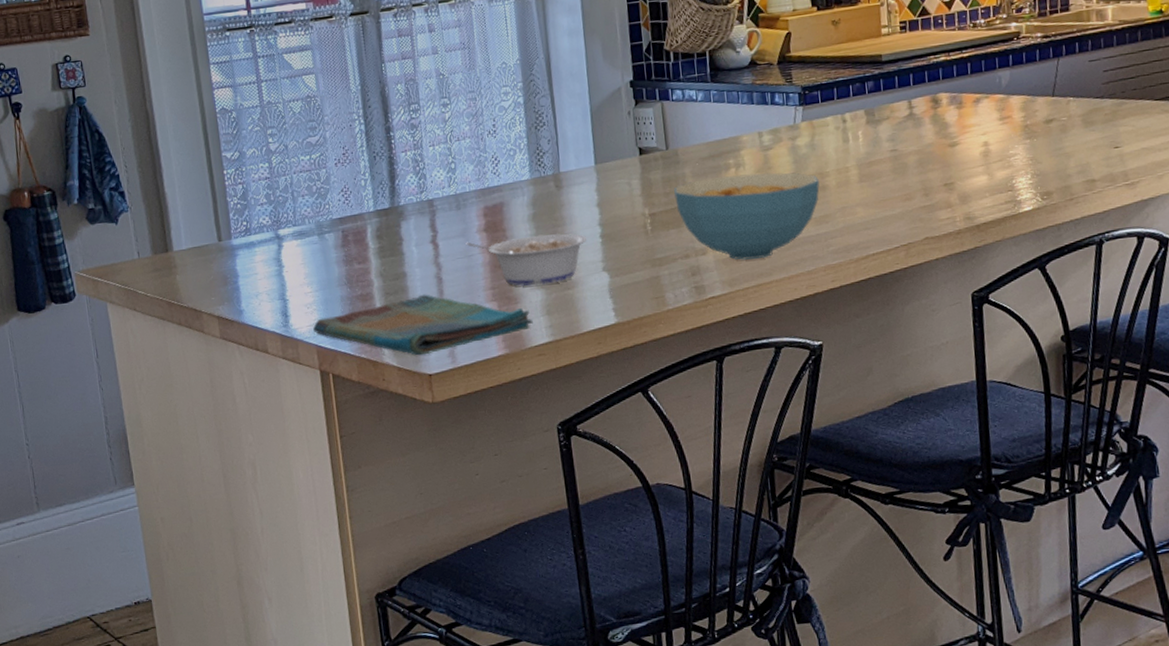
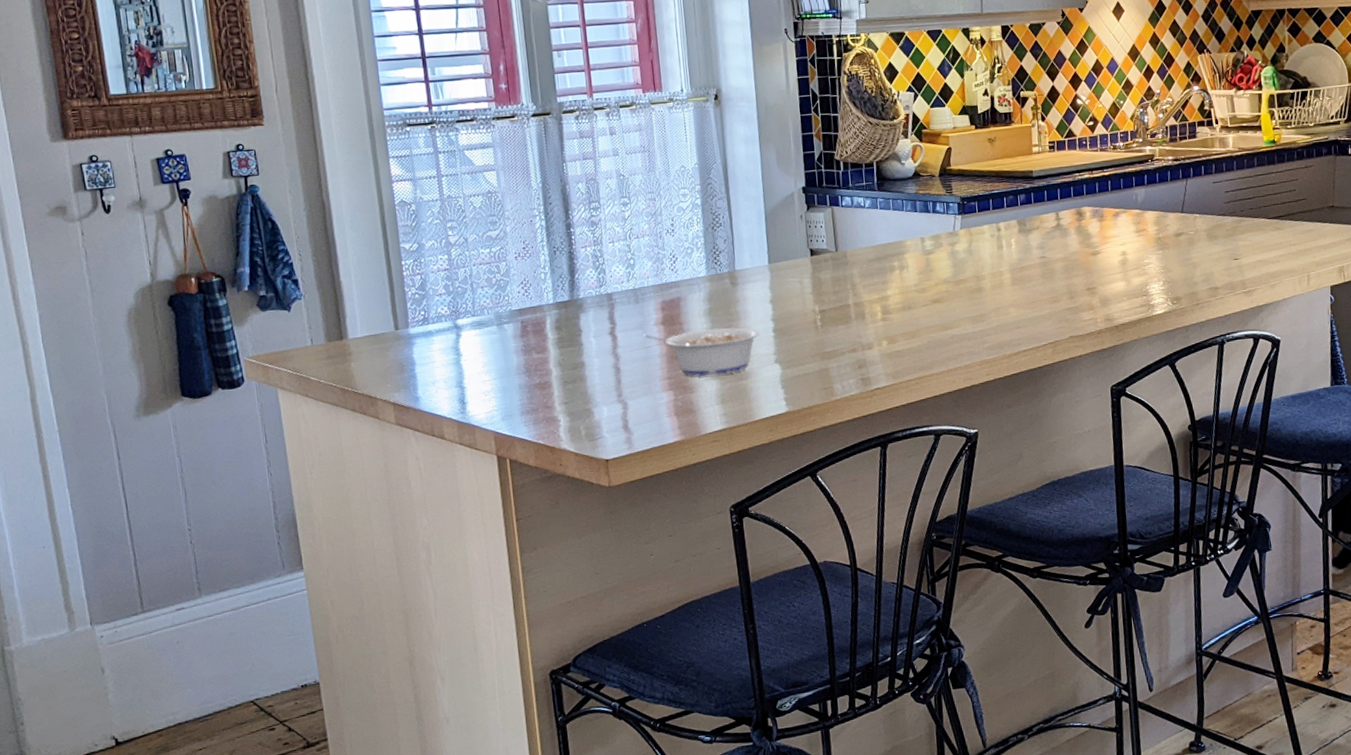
dish towel: present [313,294,533,356] -> none [491,383,708,442]
cereal bowl: present [674,172,820,260] -> none [843,275,976,355]

